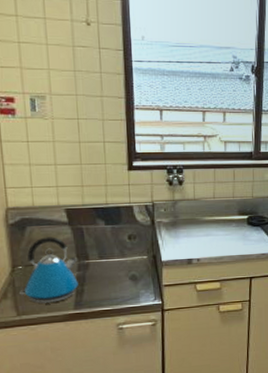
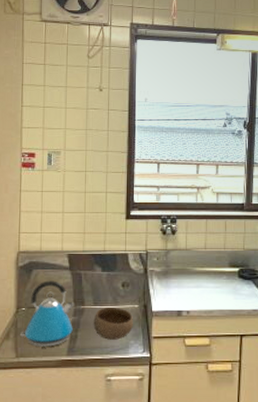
bowl: none [100,260,144,291] -> present [93,308,134,340]

